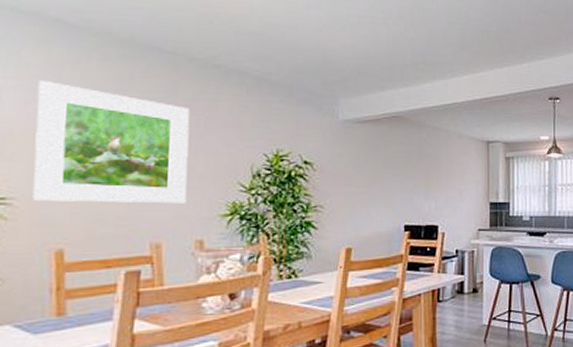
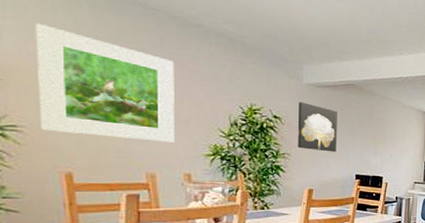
wall art: none [333,142,380,200] -> present [298,102,337,153]

